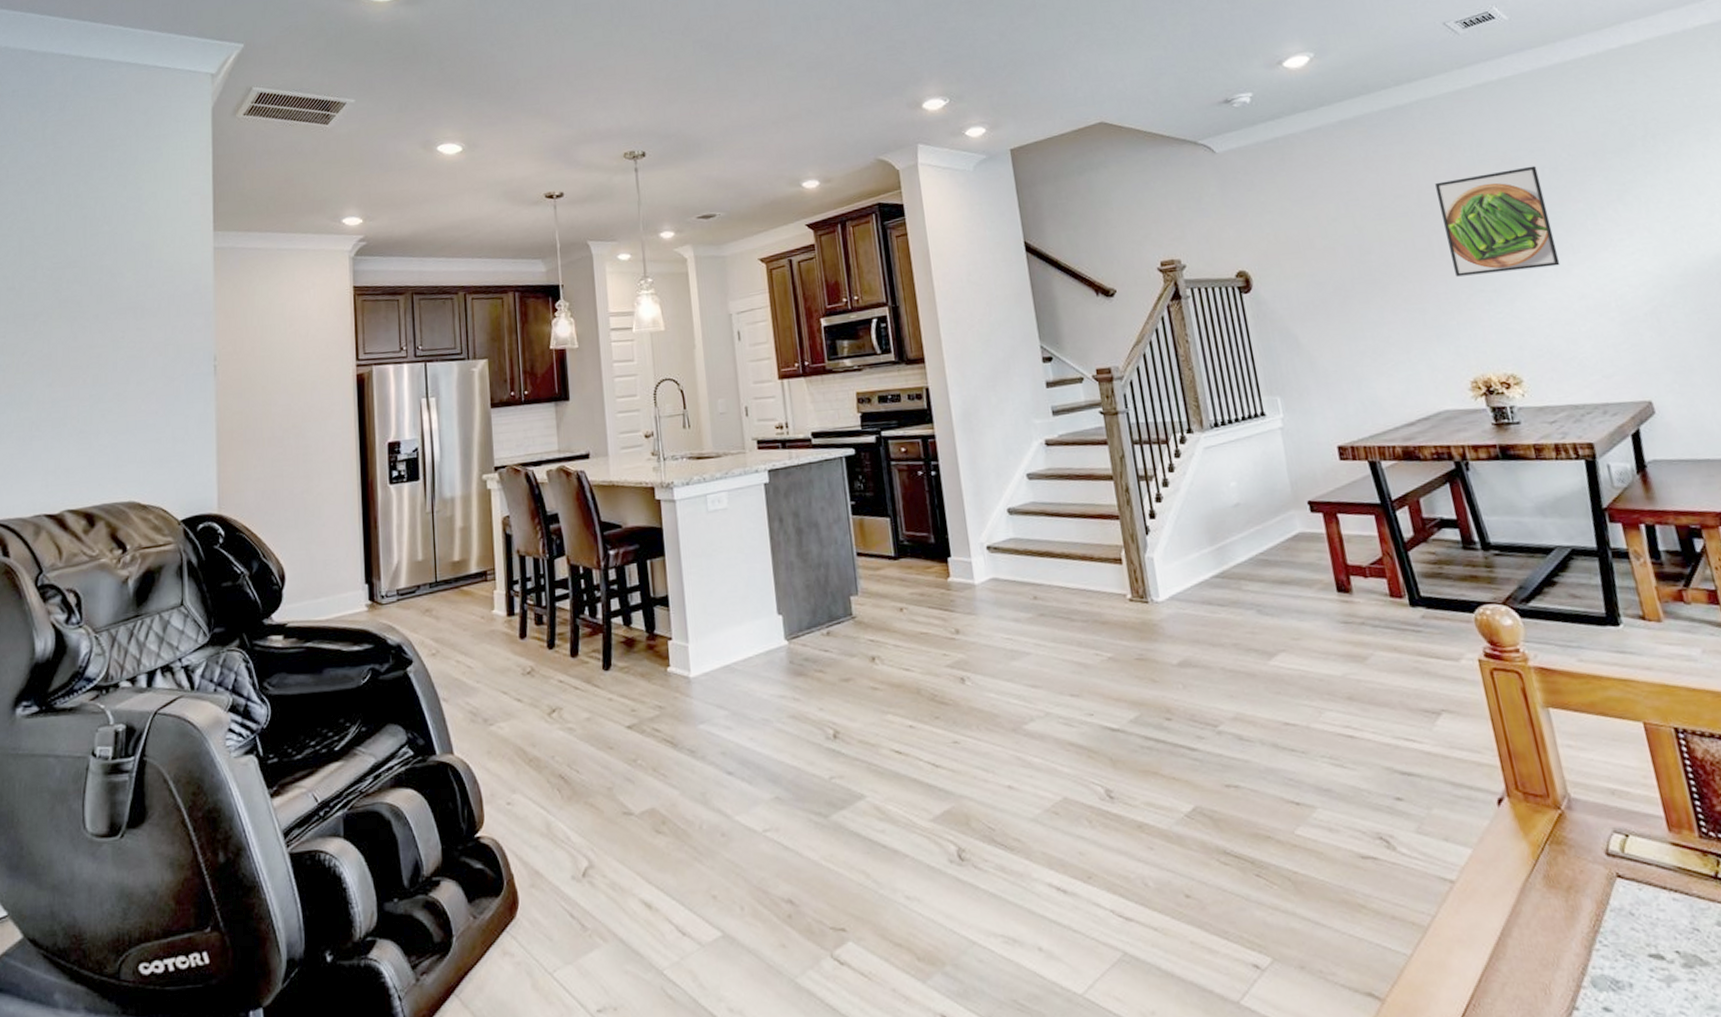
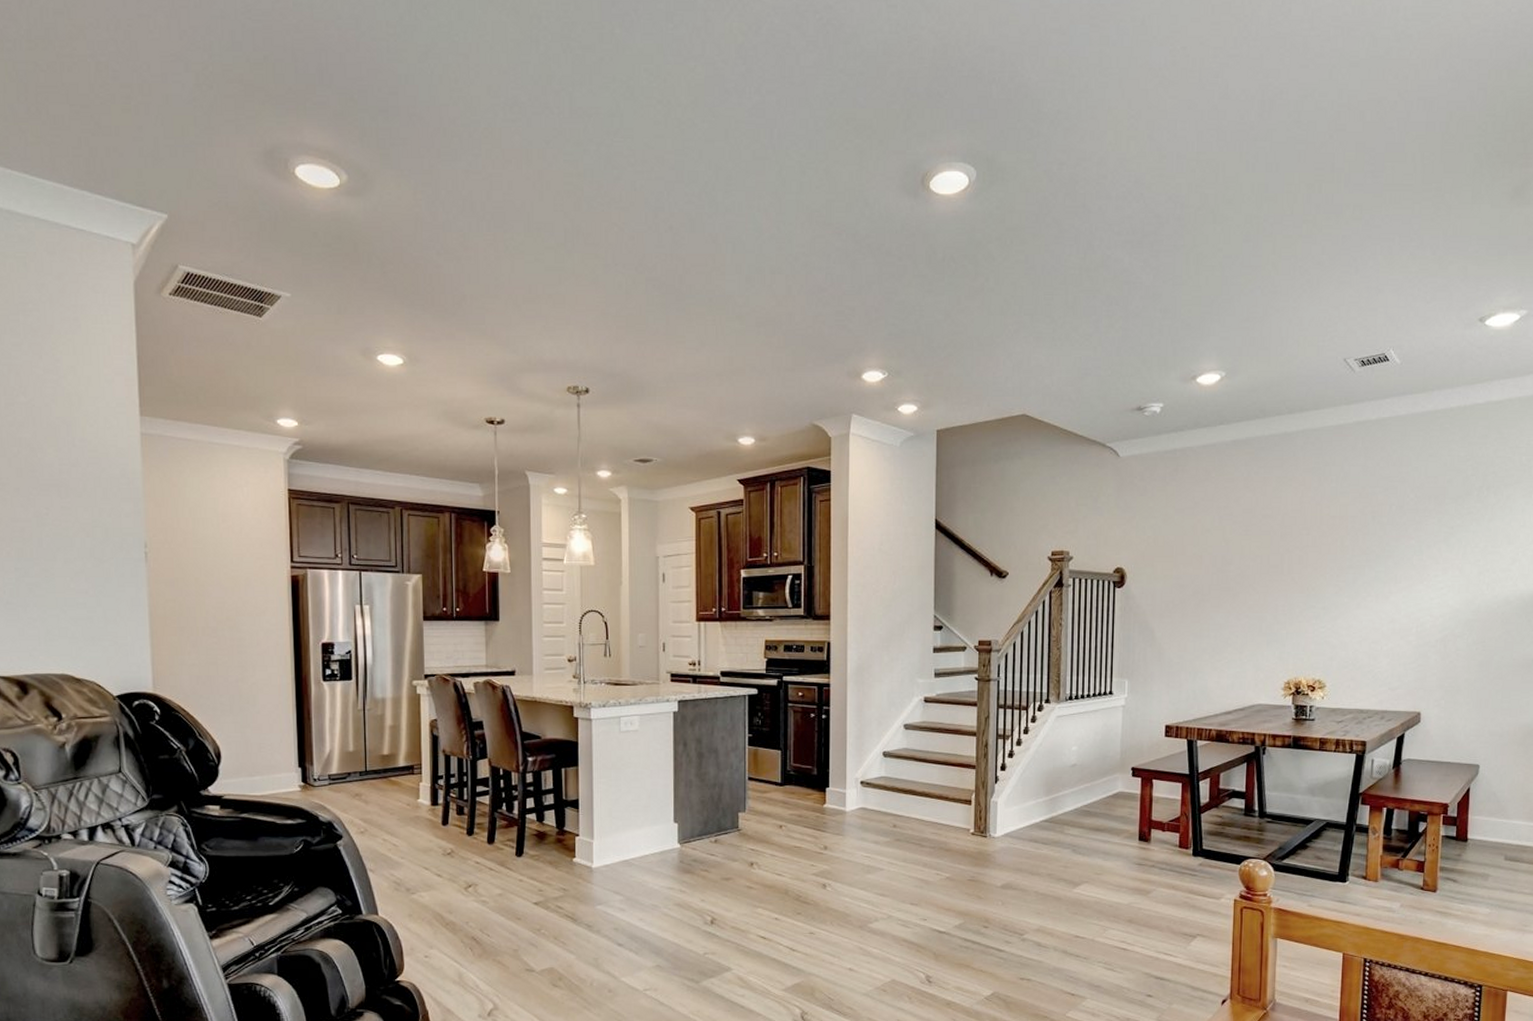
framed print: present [1435,166,1560,277] -> none [1296,502,1386,593]

